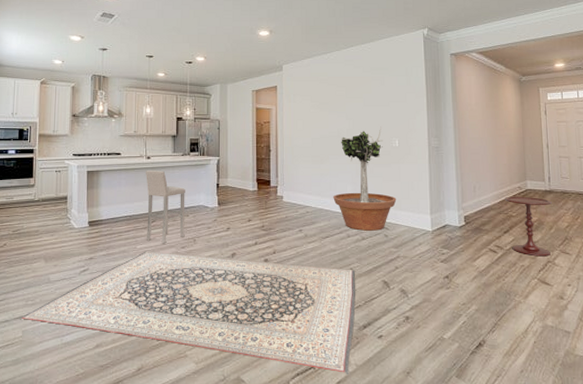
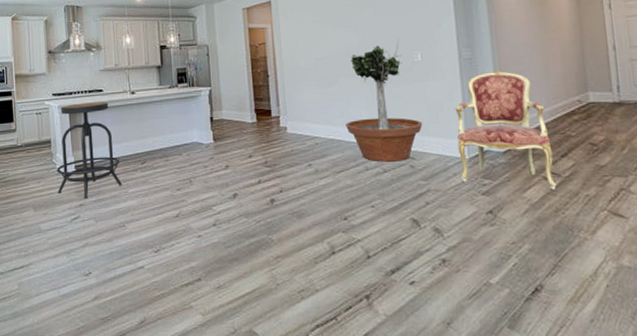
area rug: present [18,251,355,375] -> none [13,195,380,327]
bar stool: none [69,164,132,252] -> present [56,101,122,199]
bar stool: present [146,171,185,244] -> none [131,106,180,187]
armchair: none [423,158,499,260] -> present [455,70,556,190]
side table: present [505,196,552,257] -> none [560,111,624,184]

